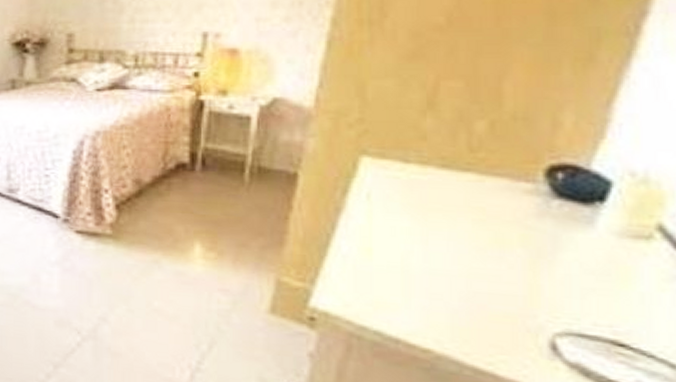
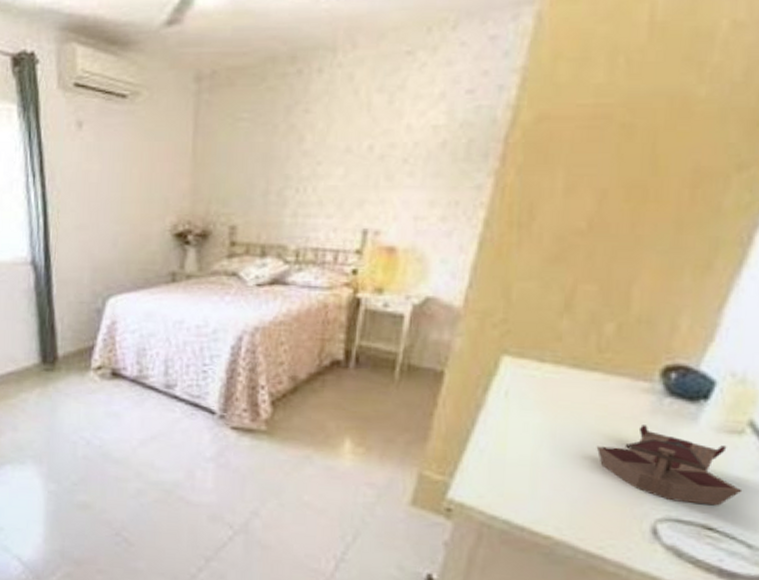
jewelry box: none [476,229,658,320] -> present [596,425,743,506]

